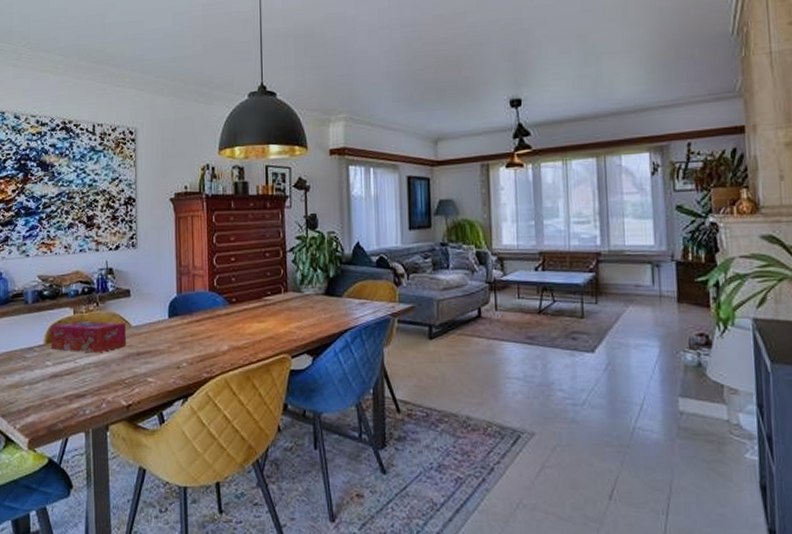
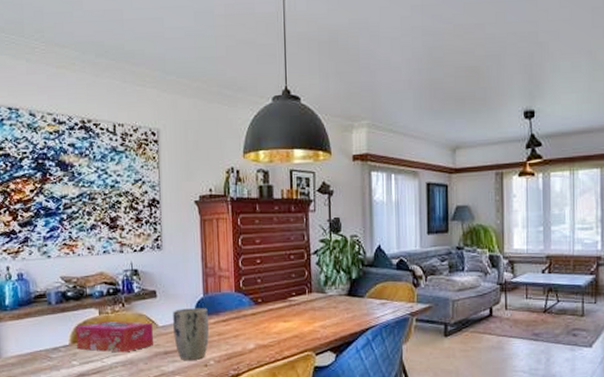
plant pot: none [146,308,183,362] -> present [173,308,209,360]

